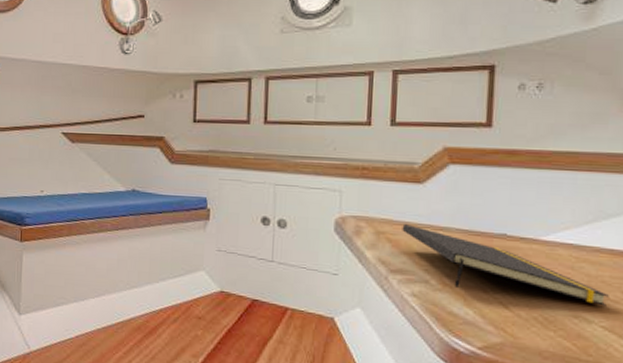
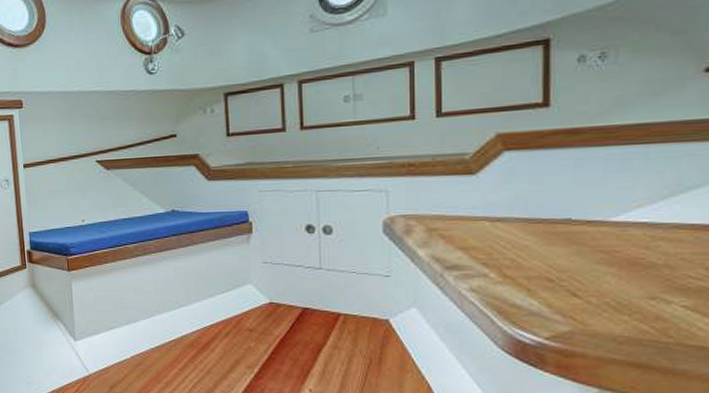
notepad: present [402,224,611,306] -> none [455,218,692,285]

